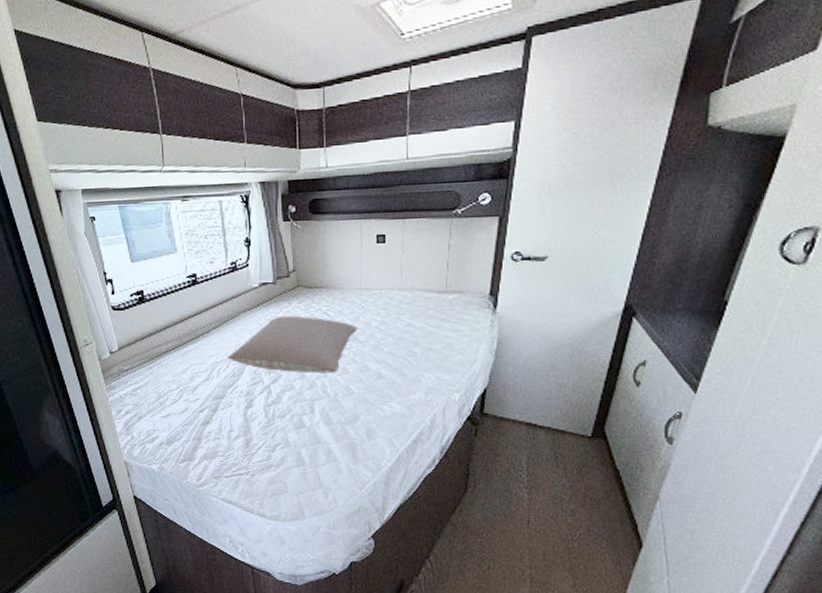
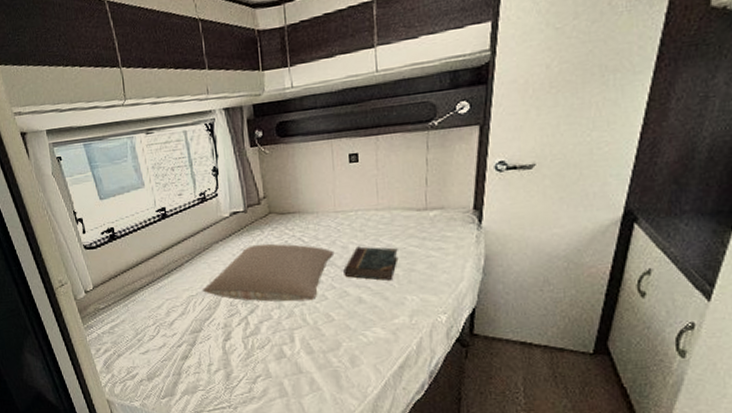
book: none [365,324,418,357] -> present [343,246,398,280]

